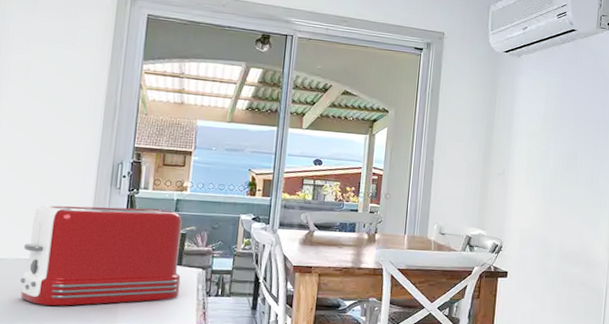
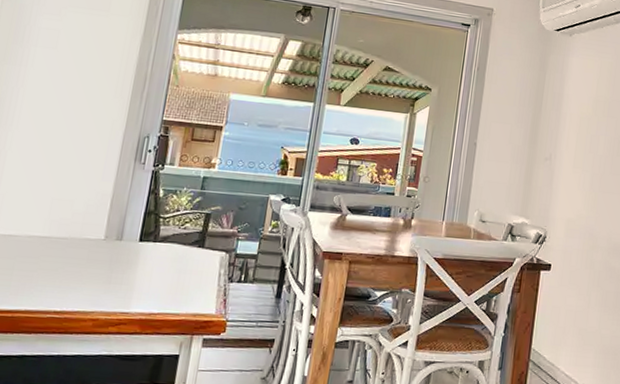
toaster: present [19,205,182,306] -> none [30,179,208,289]

